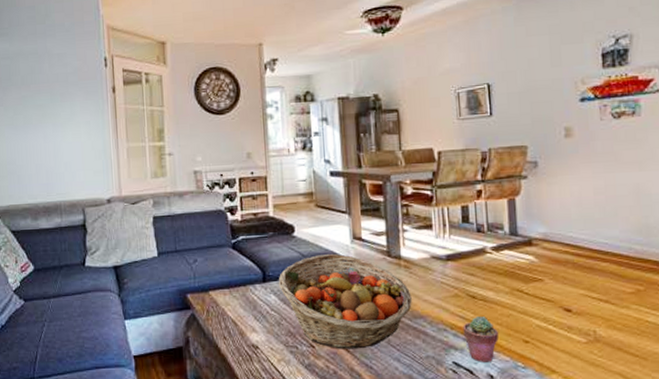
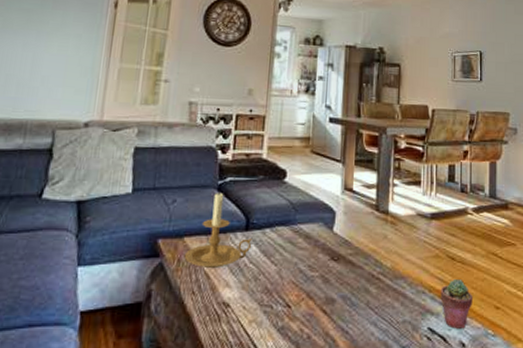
candle holder: none [212,249,271,316] -> present [184,191,252,268]
fruit basket: present [278,253,412,349] -> none [261,203,395,311]

